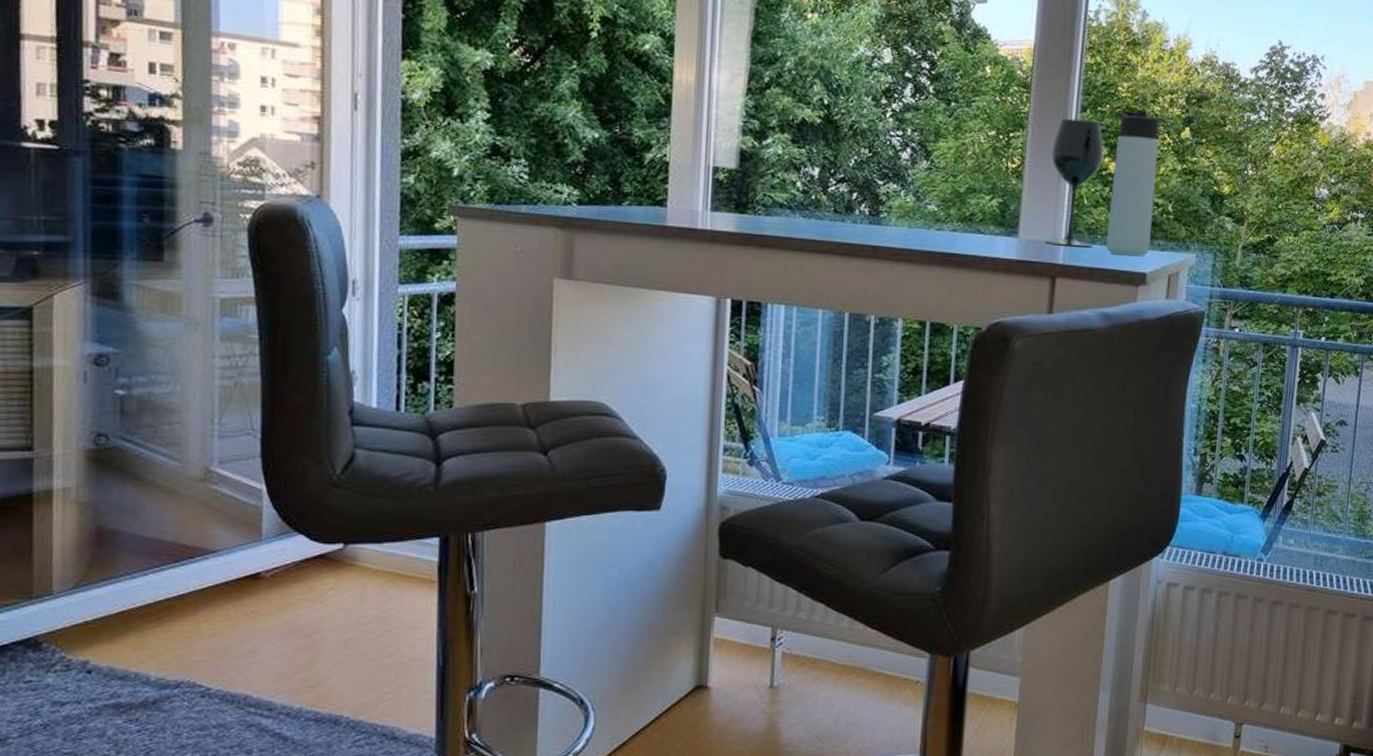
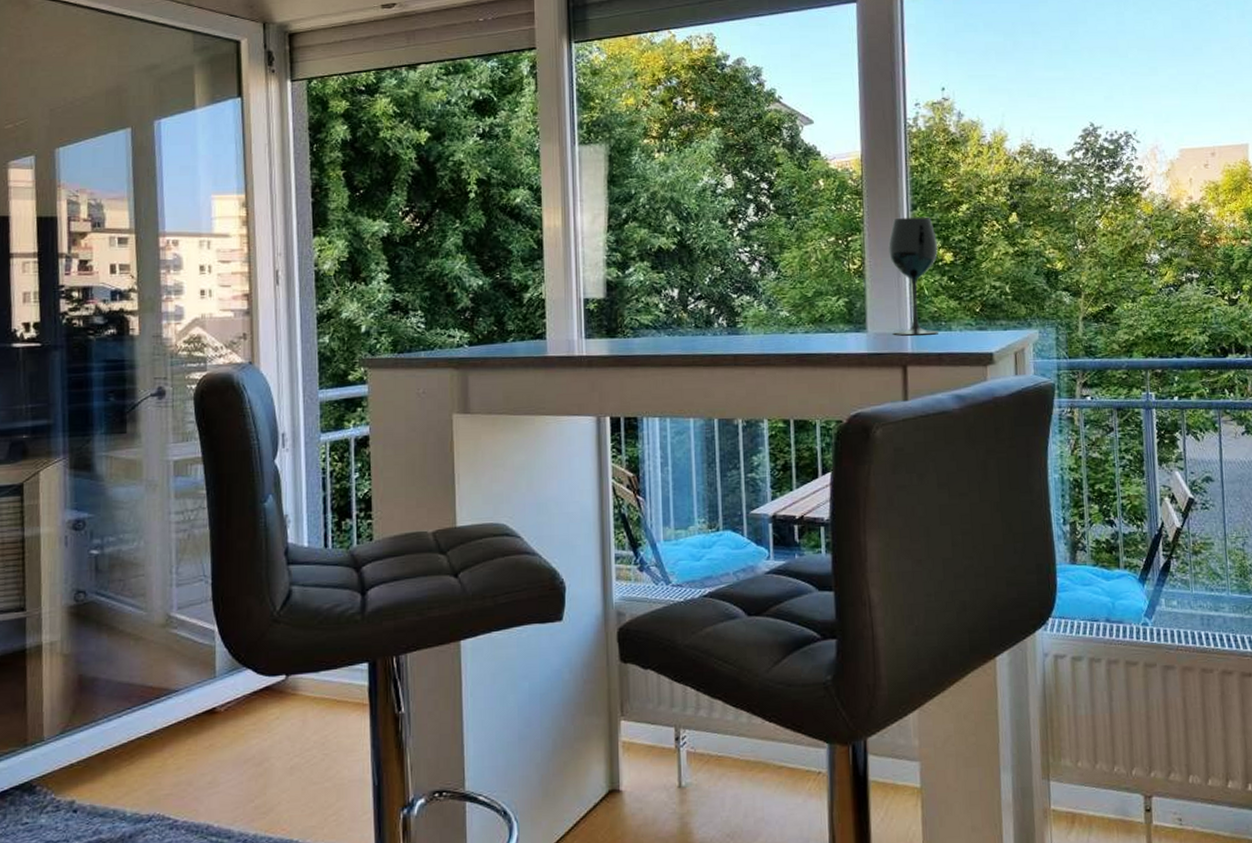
thermos bottle: present [1106,109,1159,257] -> none [947,202,993,339]

